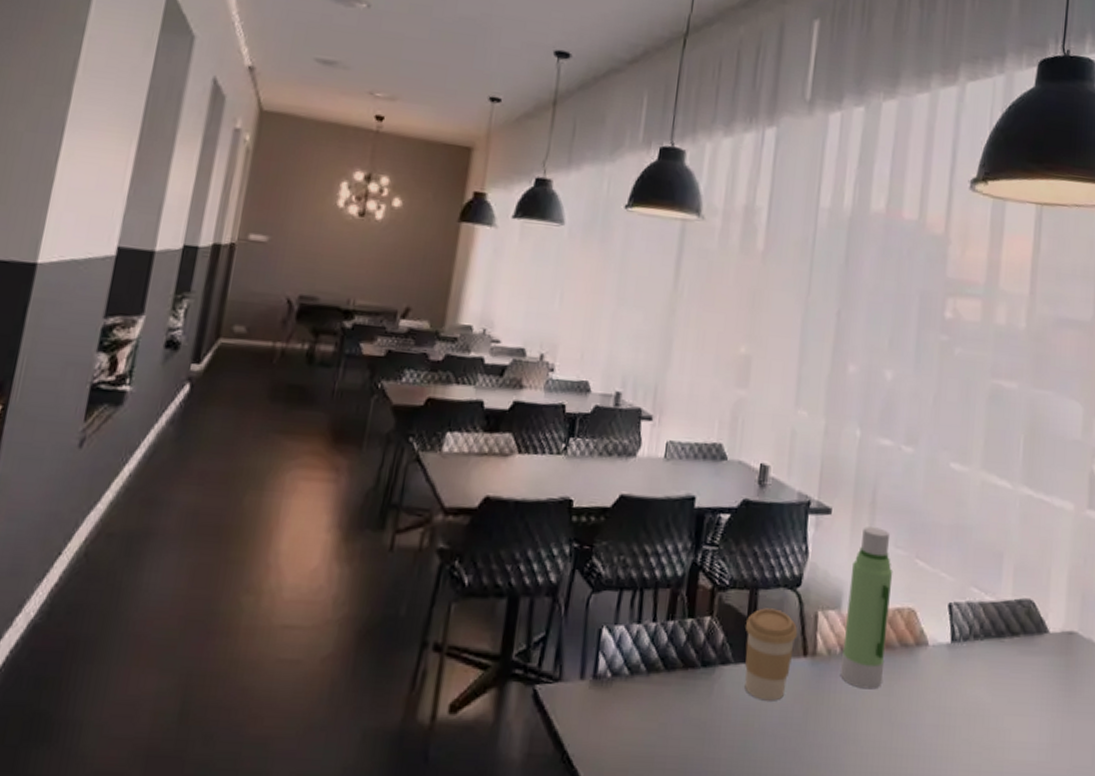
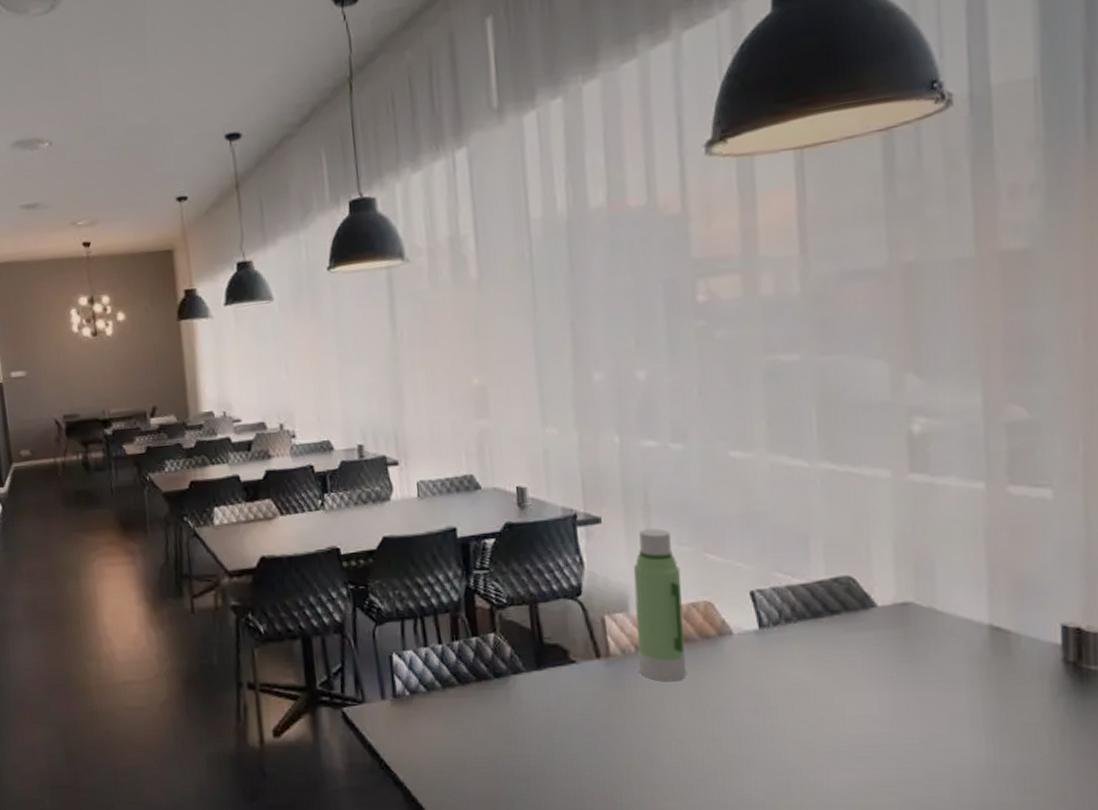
coffee cup: present [744,608,798,701] -> none [530,618,587,702]

